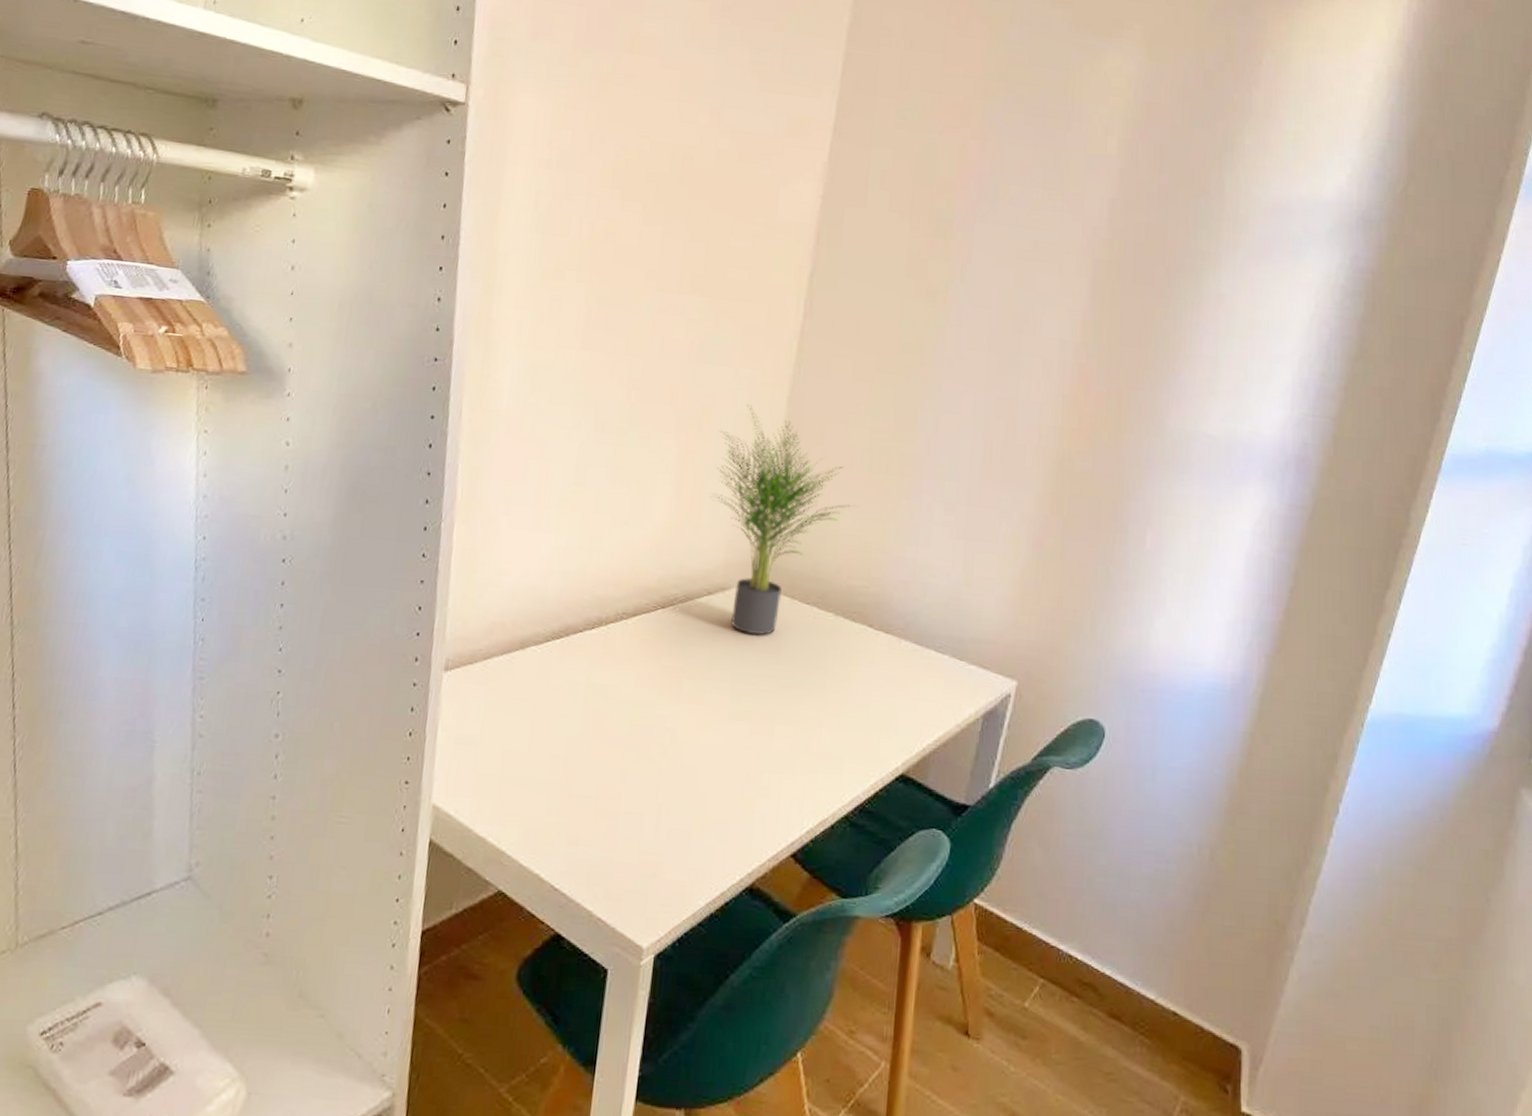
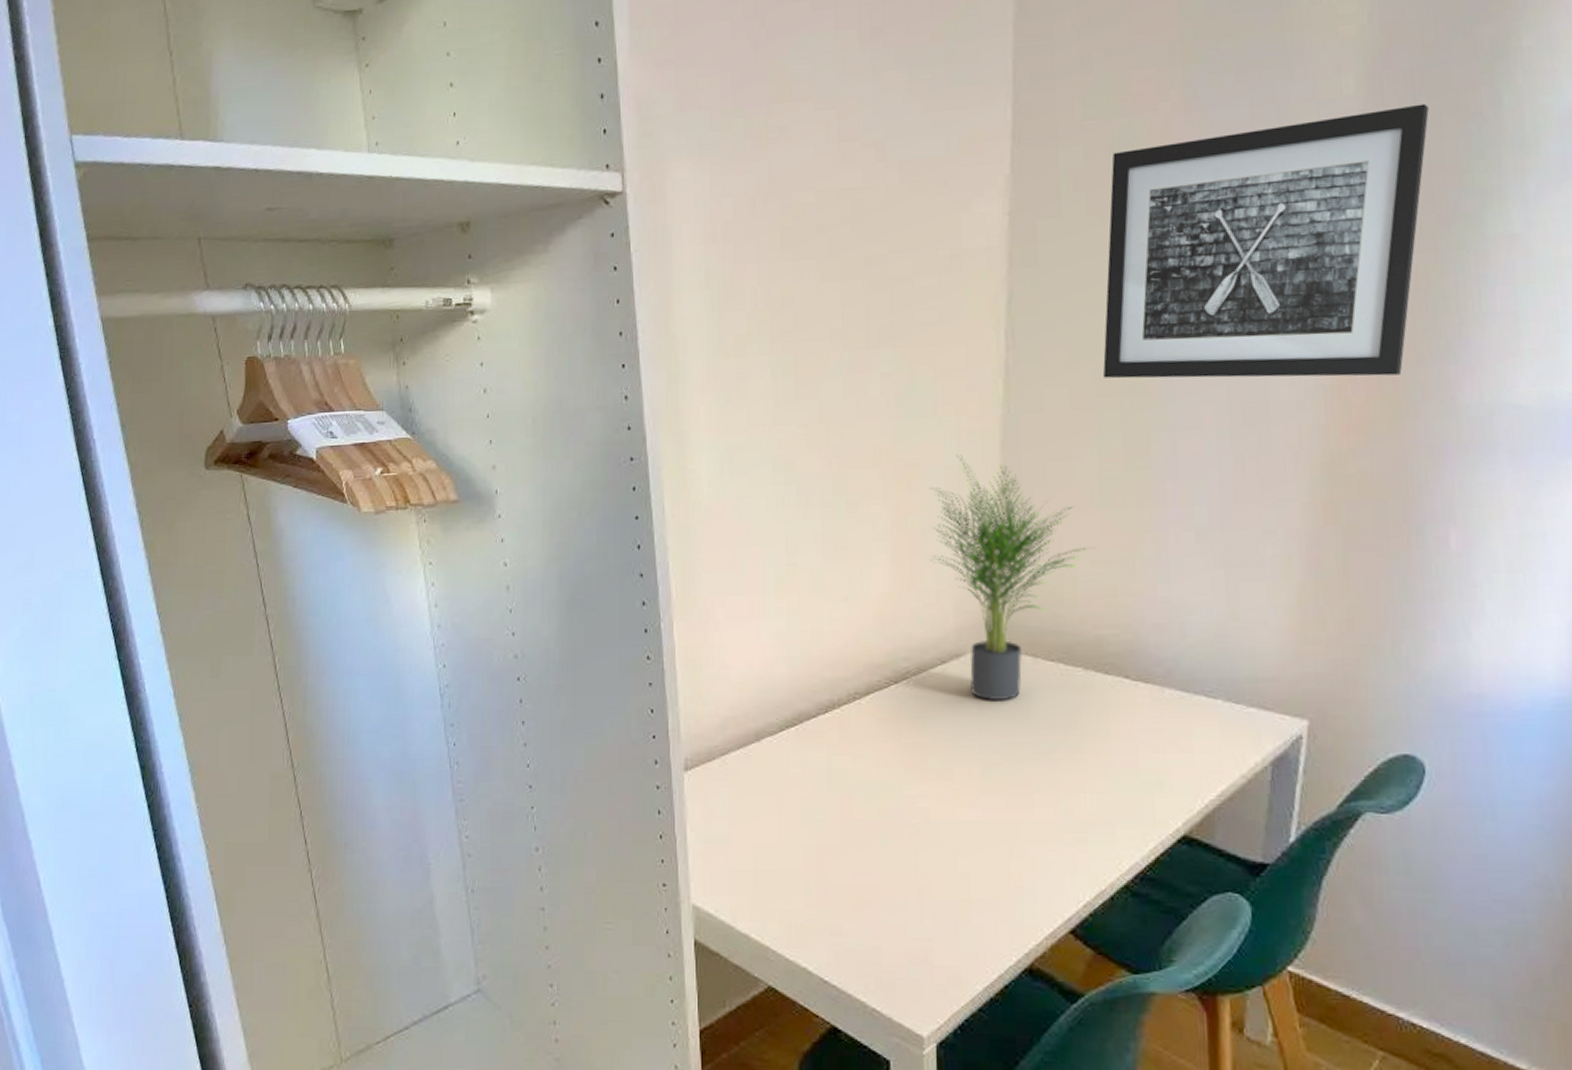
wall art: none [885,162,1170,395] -> present [1103,103,1429,379]

